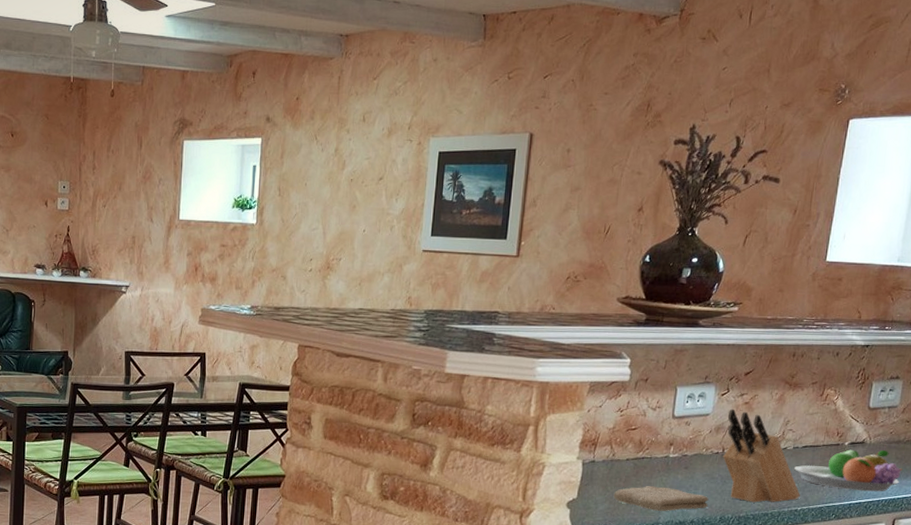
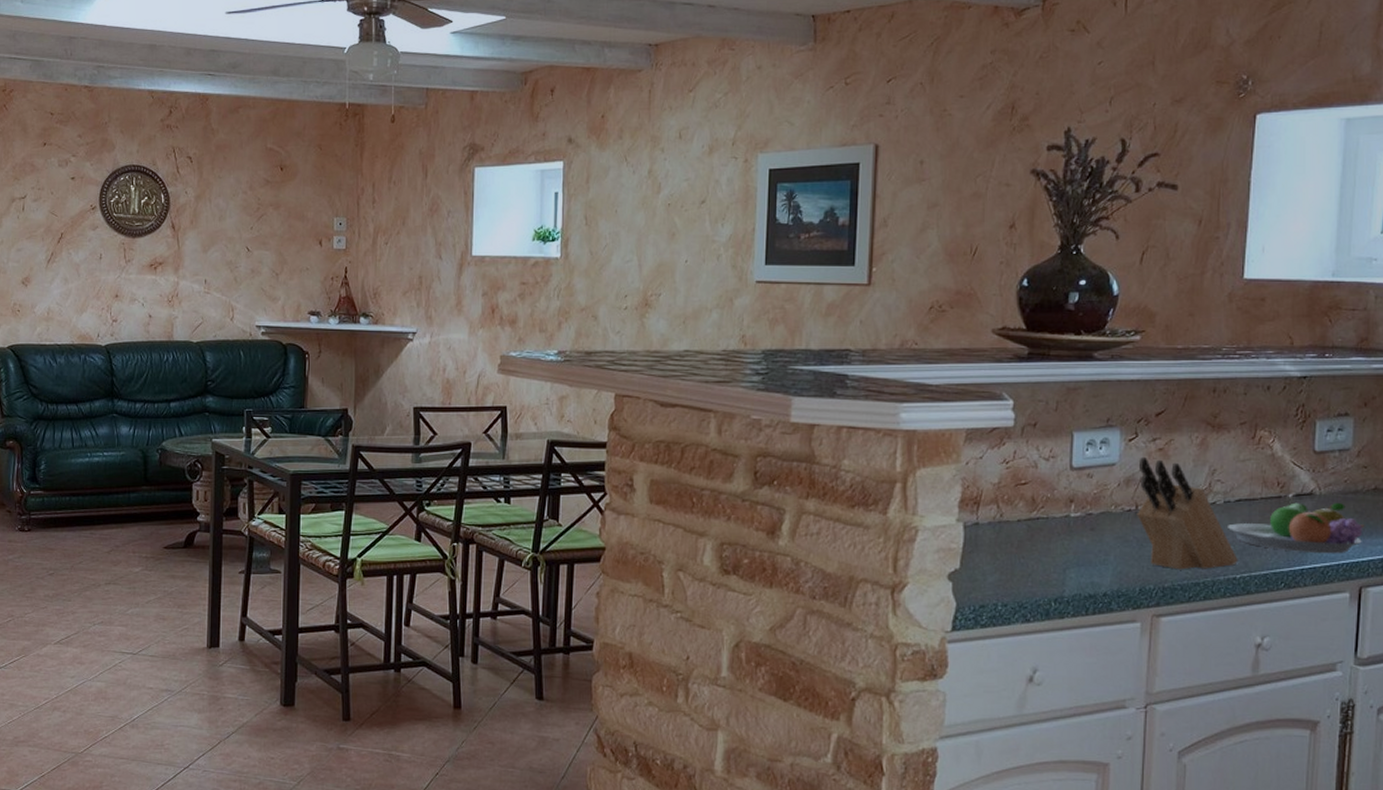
washcloth: present [613,486,709,511] -> none [1005,552,1124,583]

